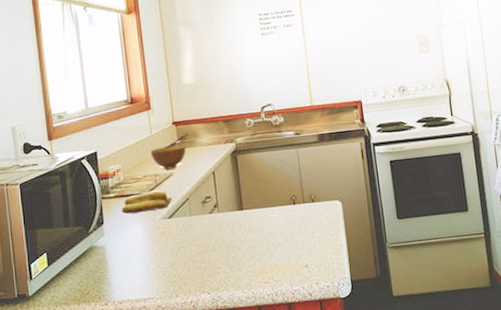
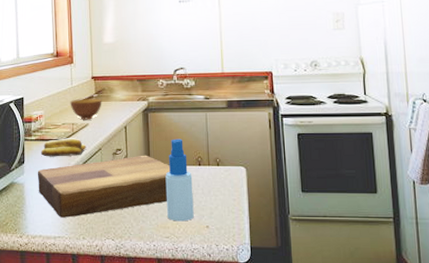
cutting board: none [119,199,265,278] -> present [37,155,171,218]
spray bottle: none [259,178,292,265] -> present [165,139,194,222]

